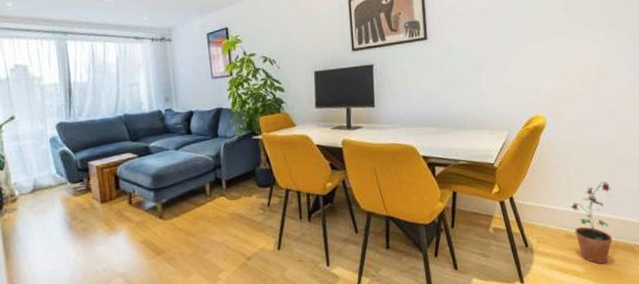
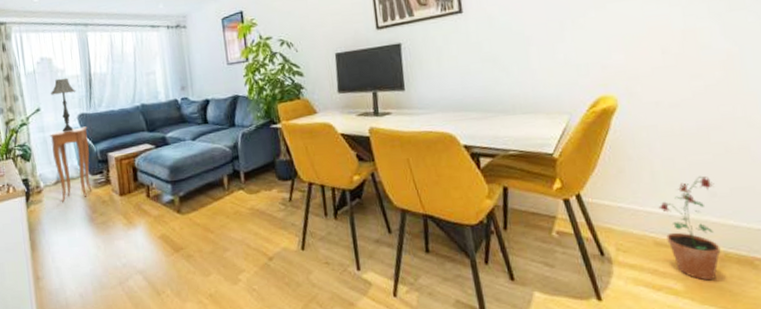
table lamp: none [25,86,54,141] -> present [50,78,76,132]
side table: none [25,135,72,211] -> present [50,126,92,203]

